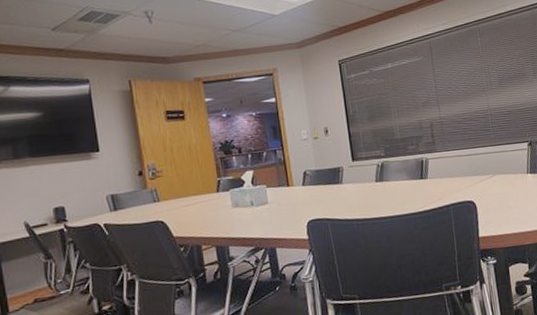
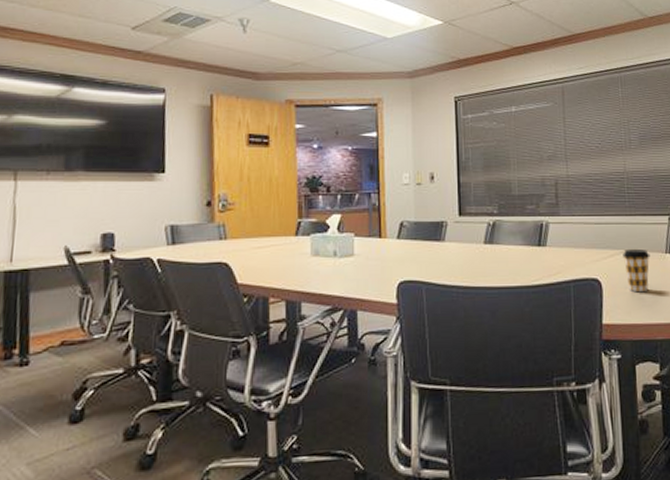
coffee cup: none [491,172,515,209] -> present [622,248,650,293]

